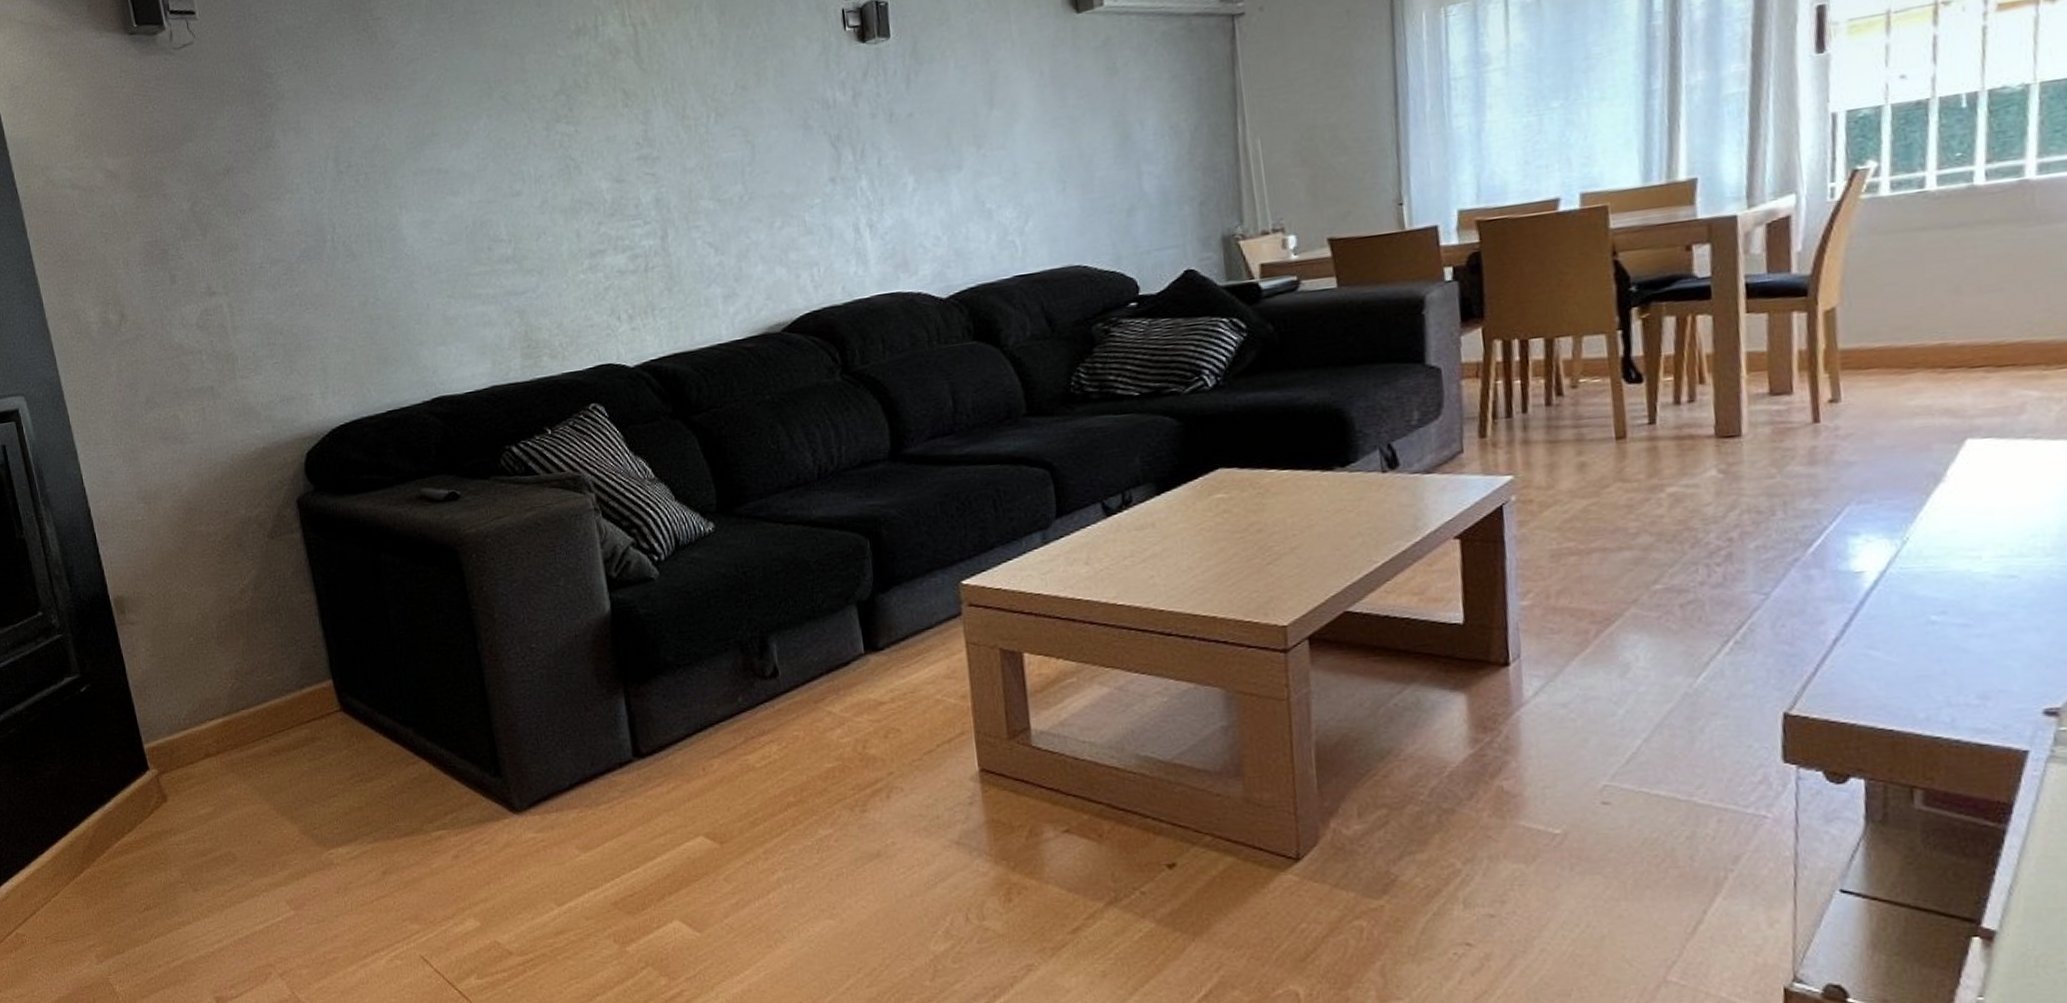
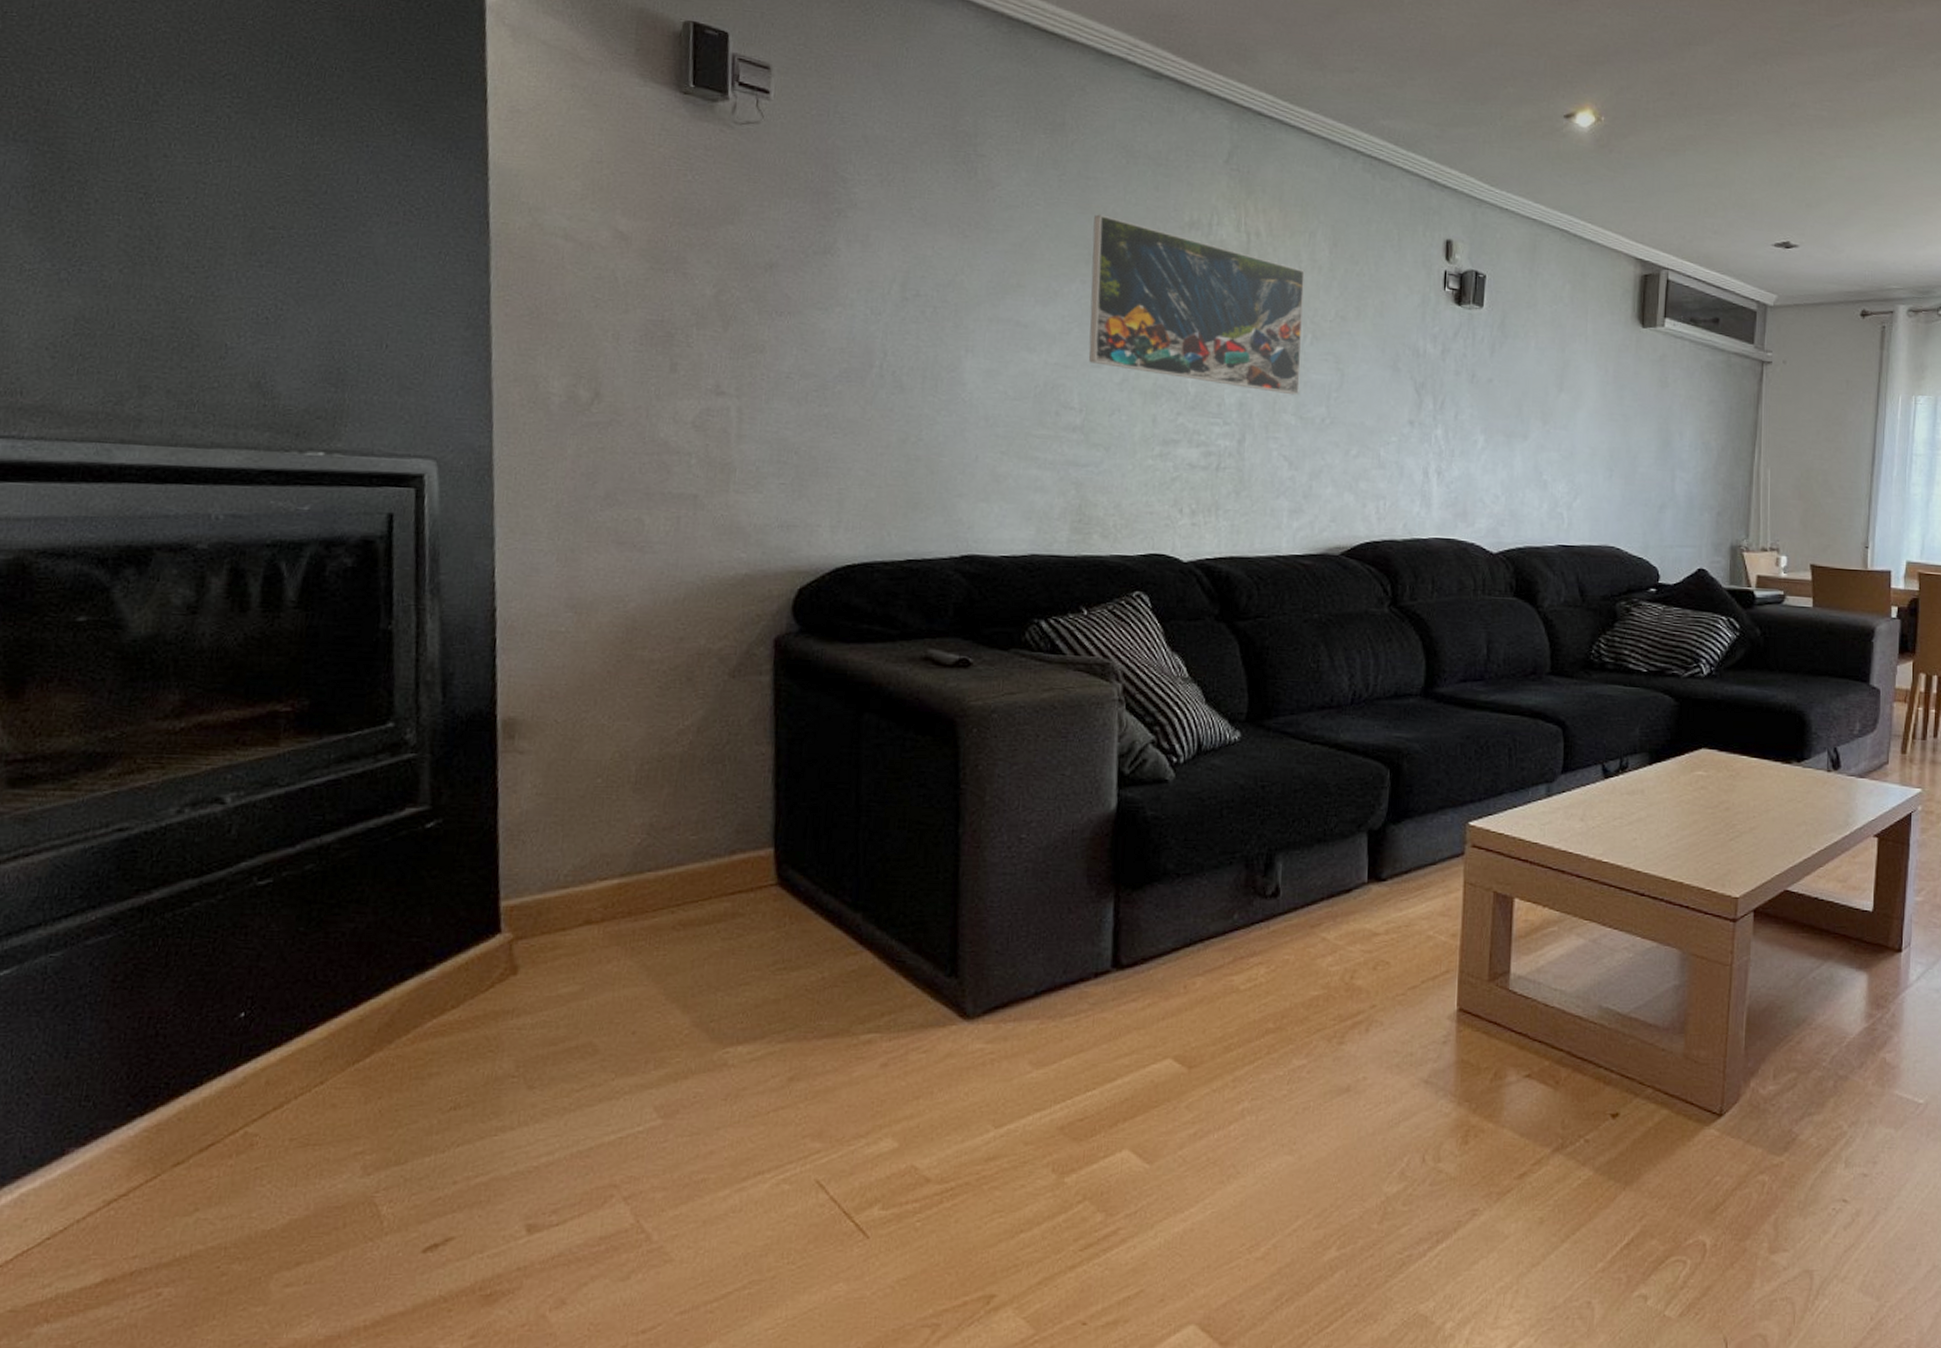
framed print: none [487,45,712,193] -> present [1088,214,1305,395]

